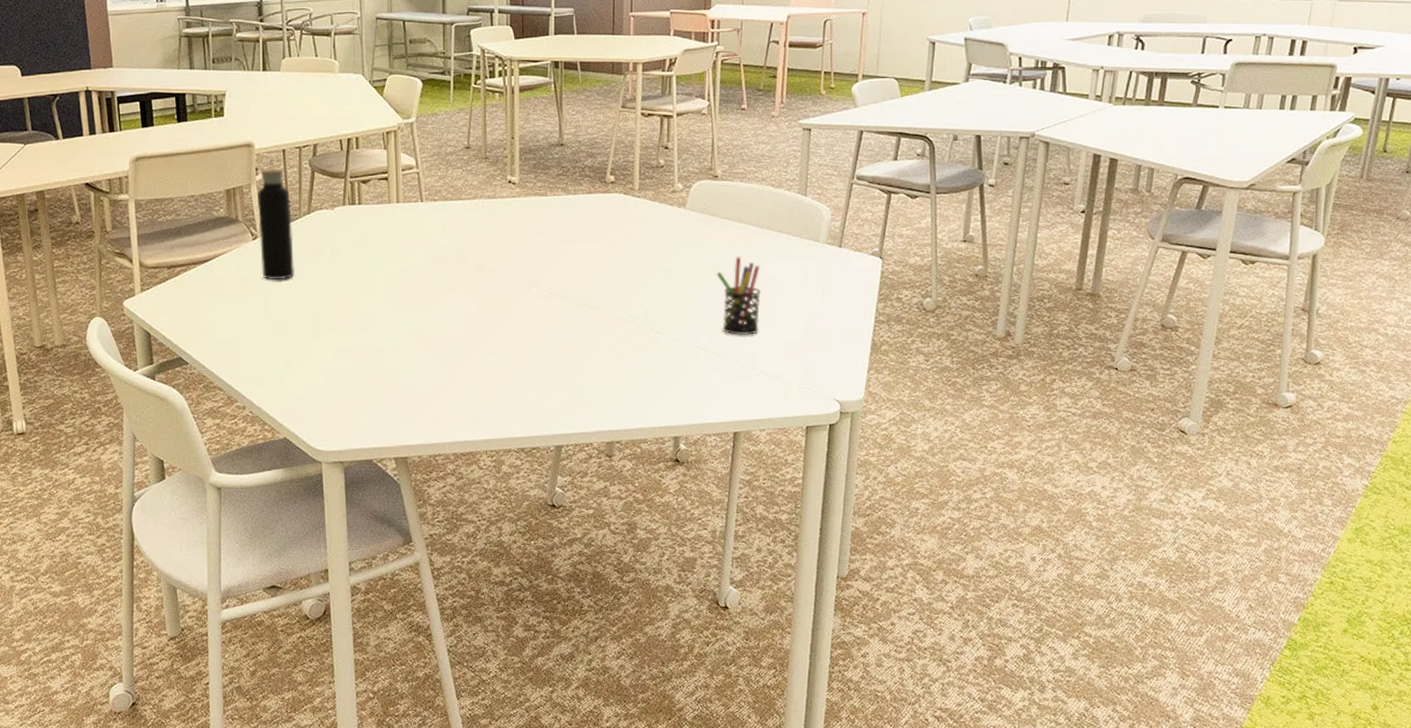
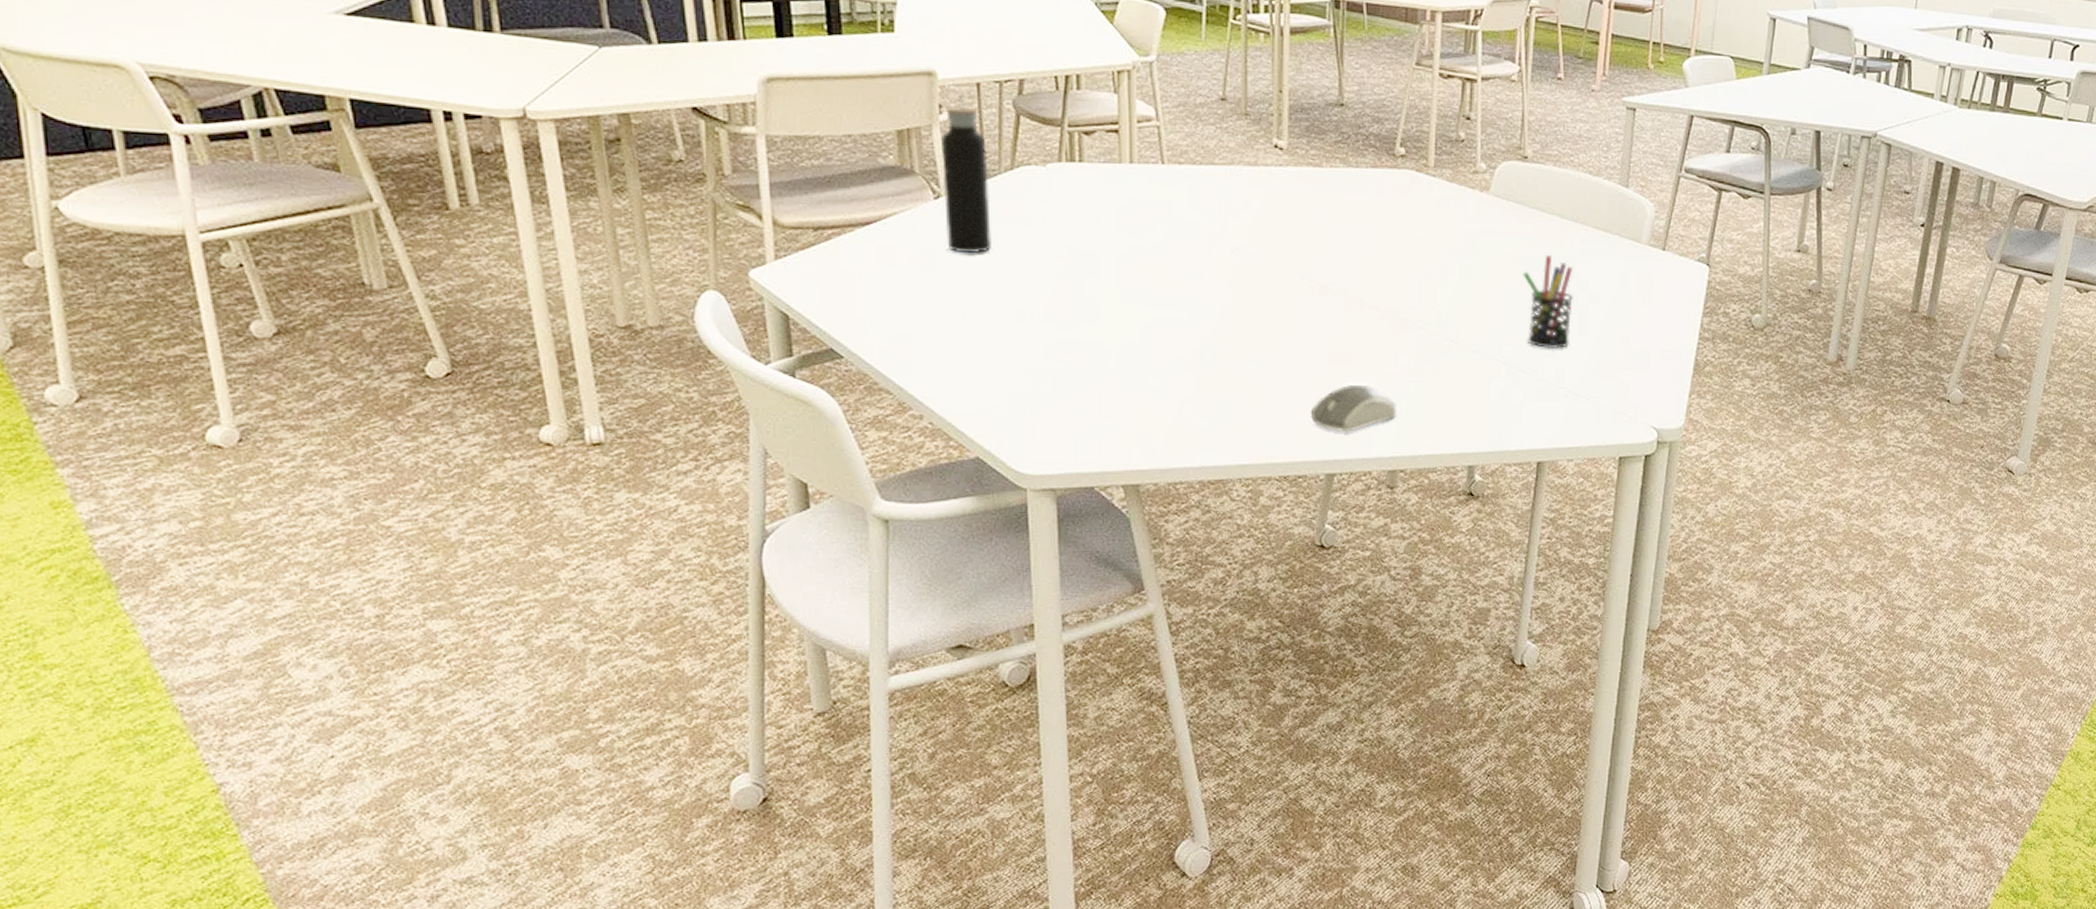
computer mouse: none [541,371,613,412] -> present [1310,384,1398,433]

